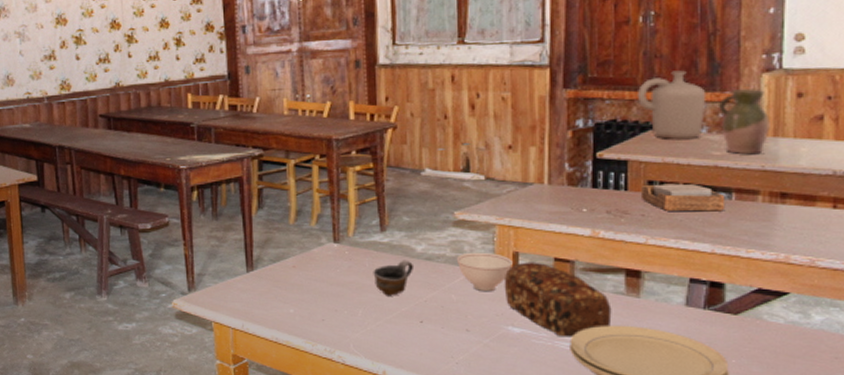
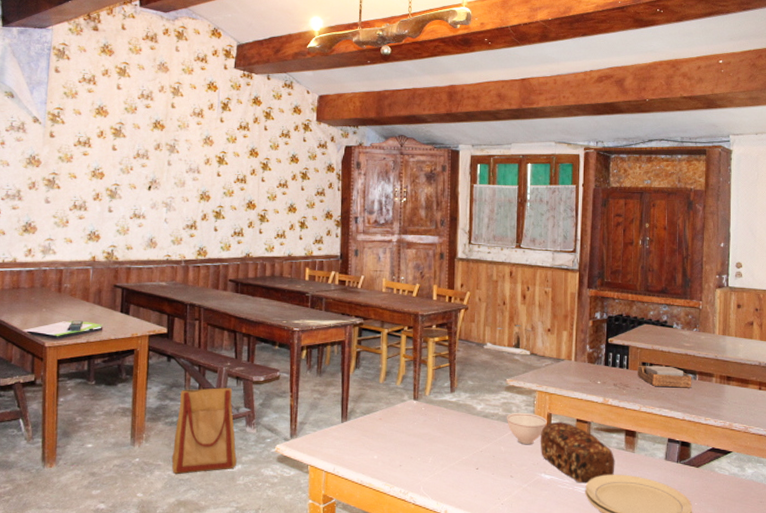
shopping bag: none [58,237,130,334] -> present [171,387,237,474]
cup: present [373,260,415,296] -> none [442,416,475,447]
water jug: present [636,70,707,140] -> none [636,282,681,334]
pitcher: present [719,88,770,155] -> none [689,299,721,347]

